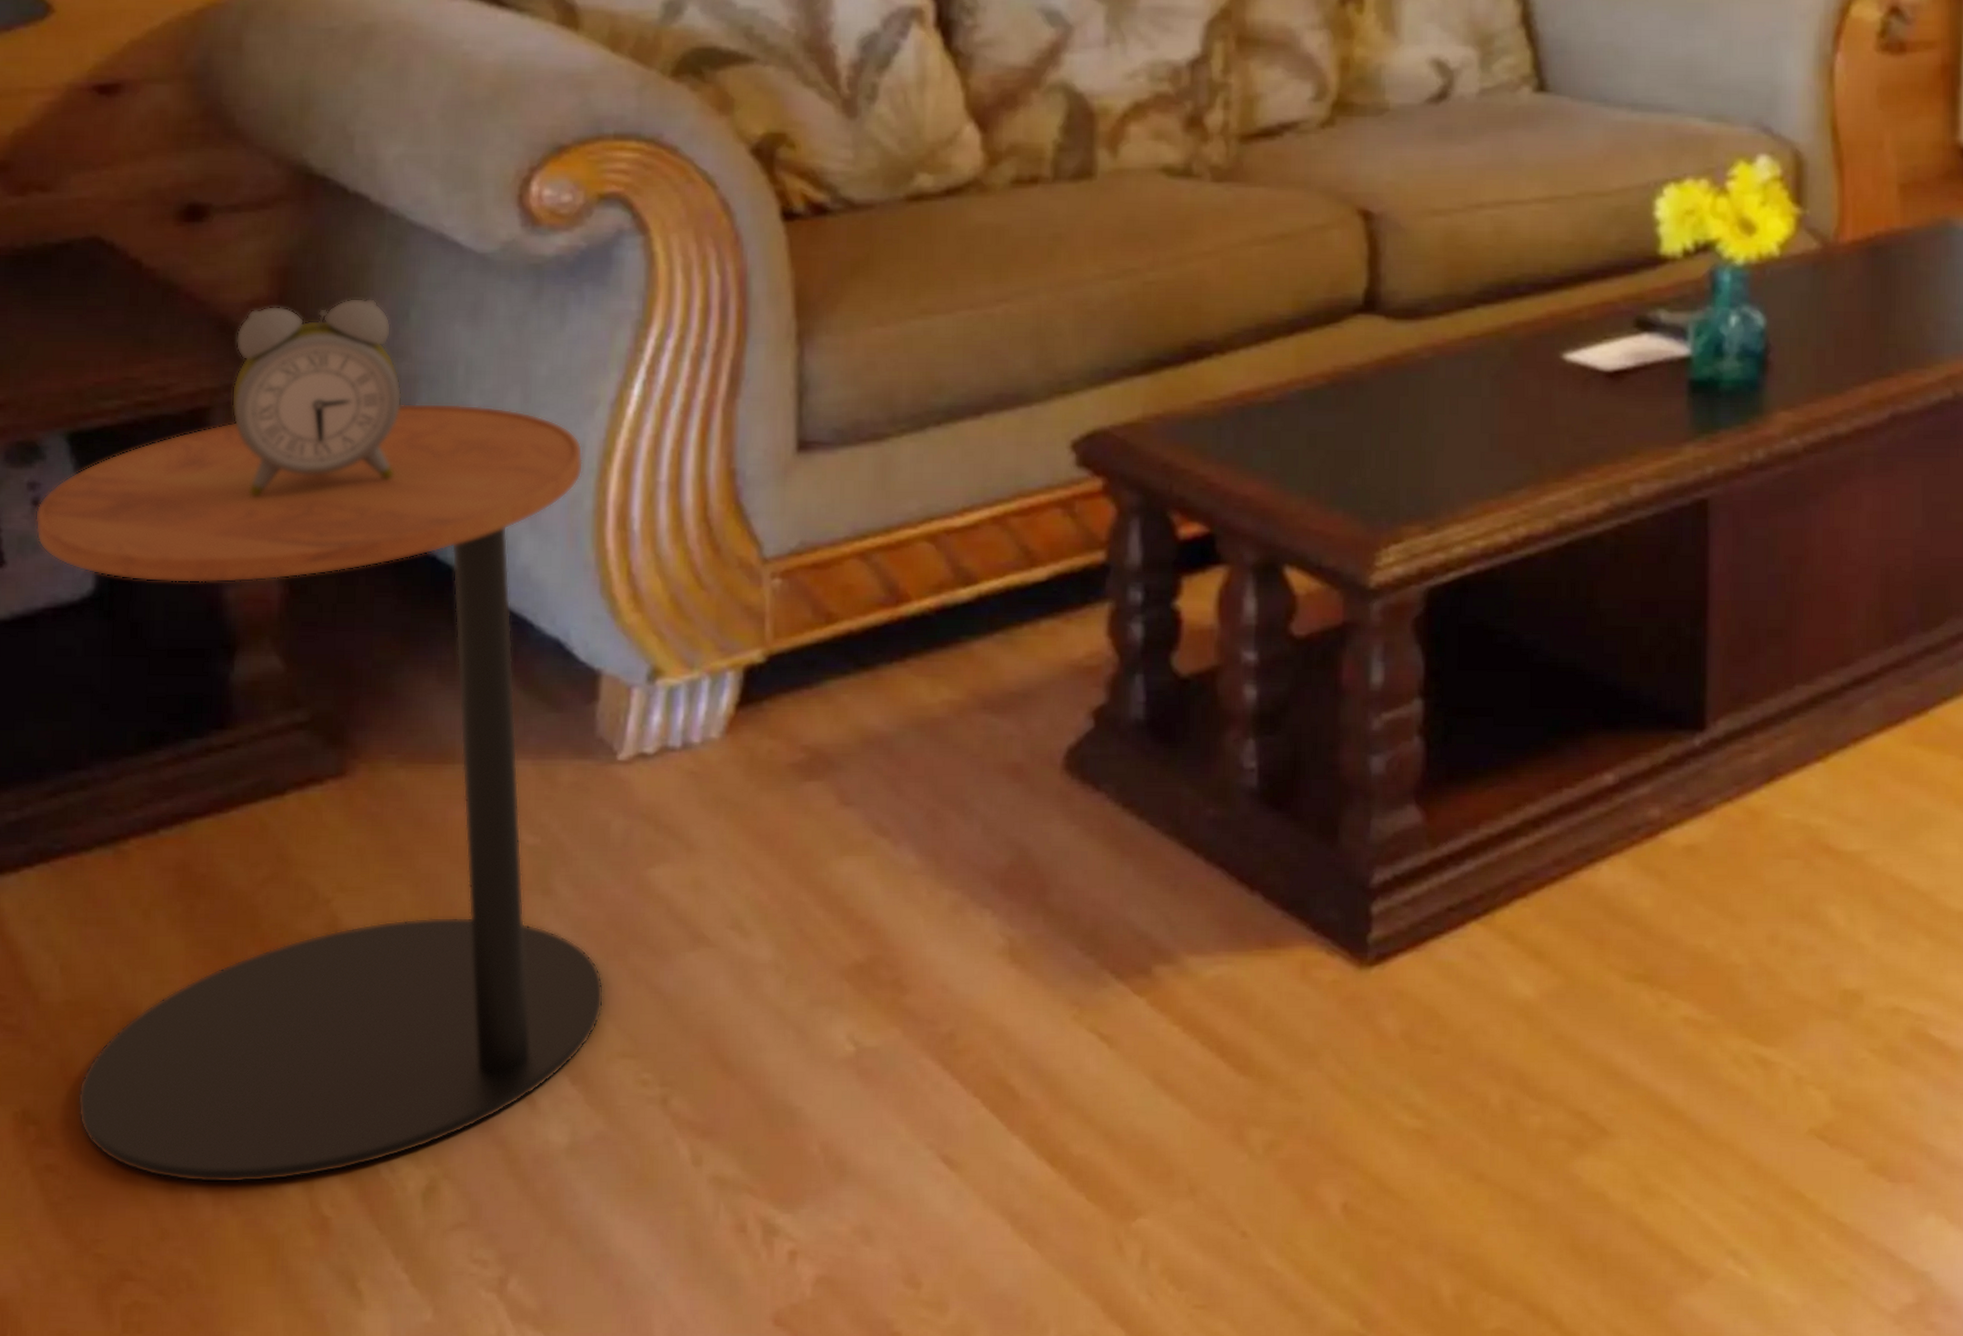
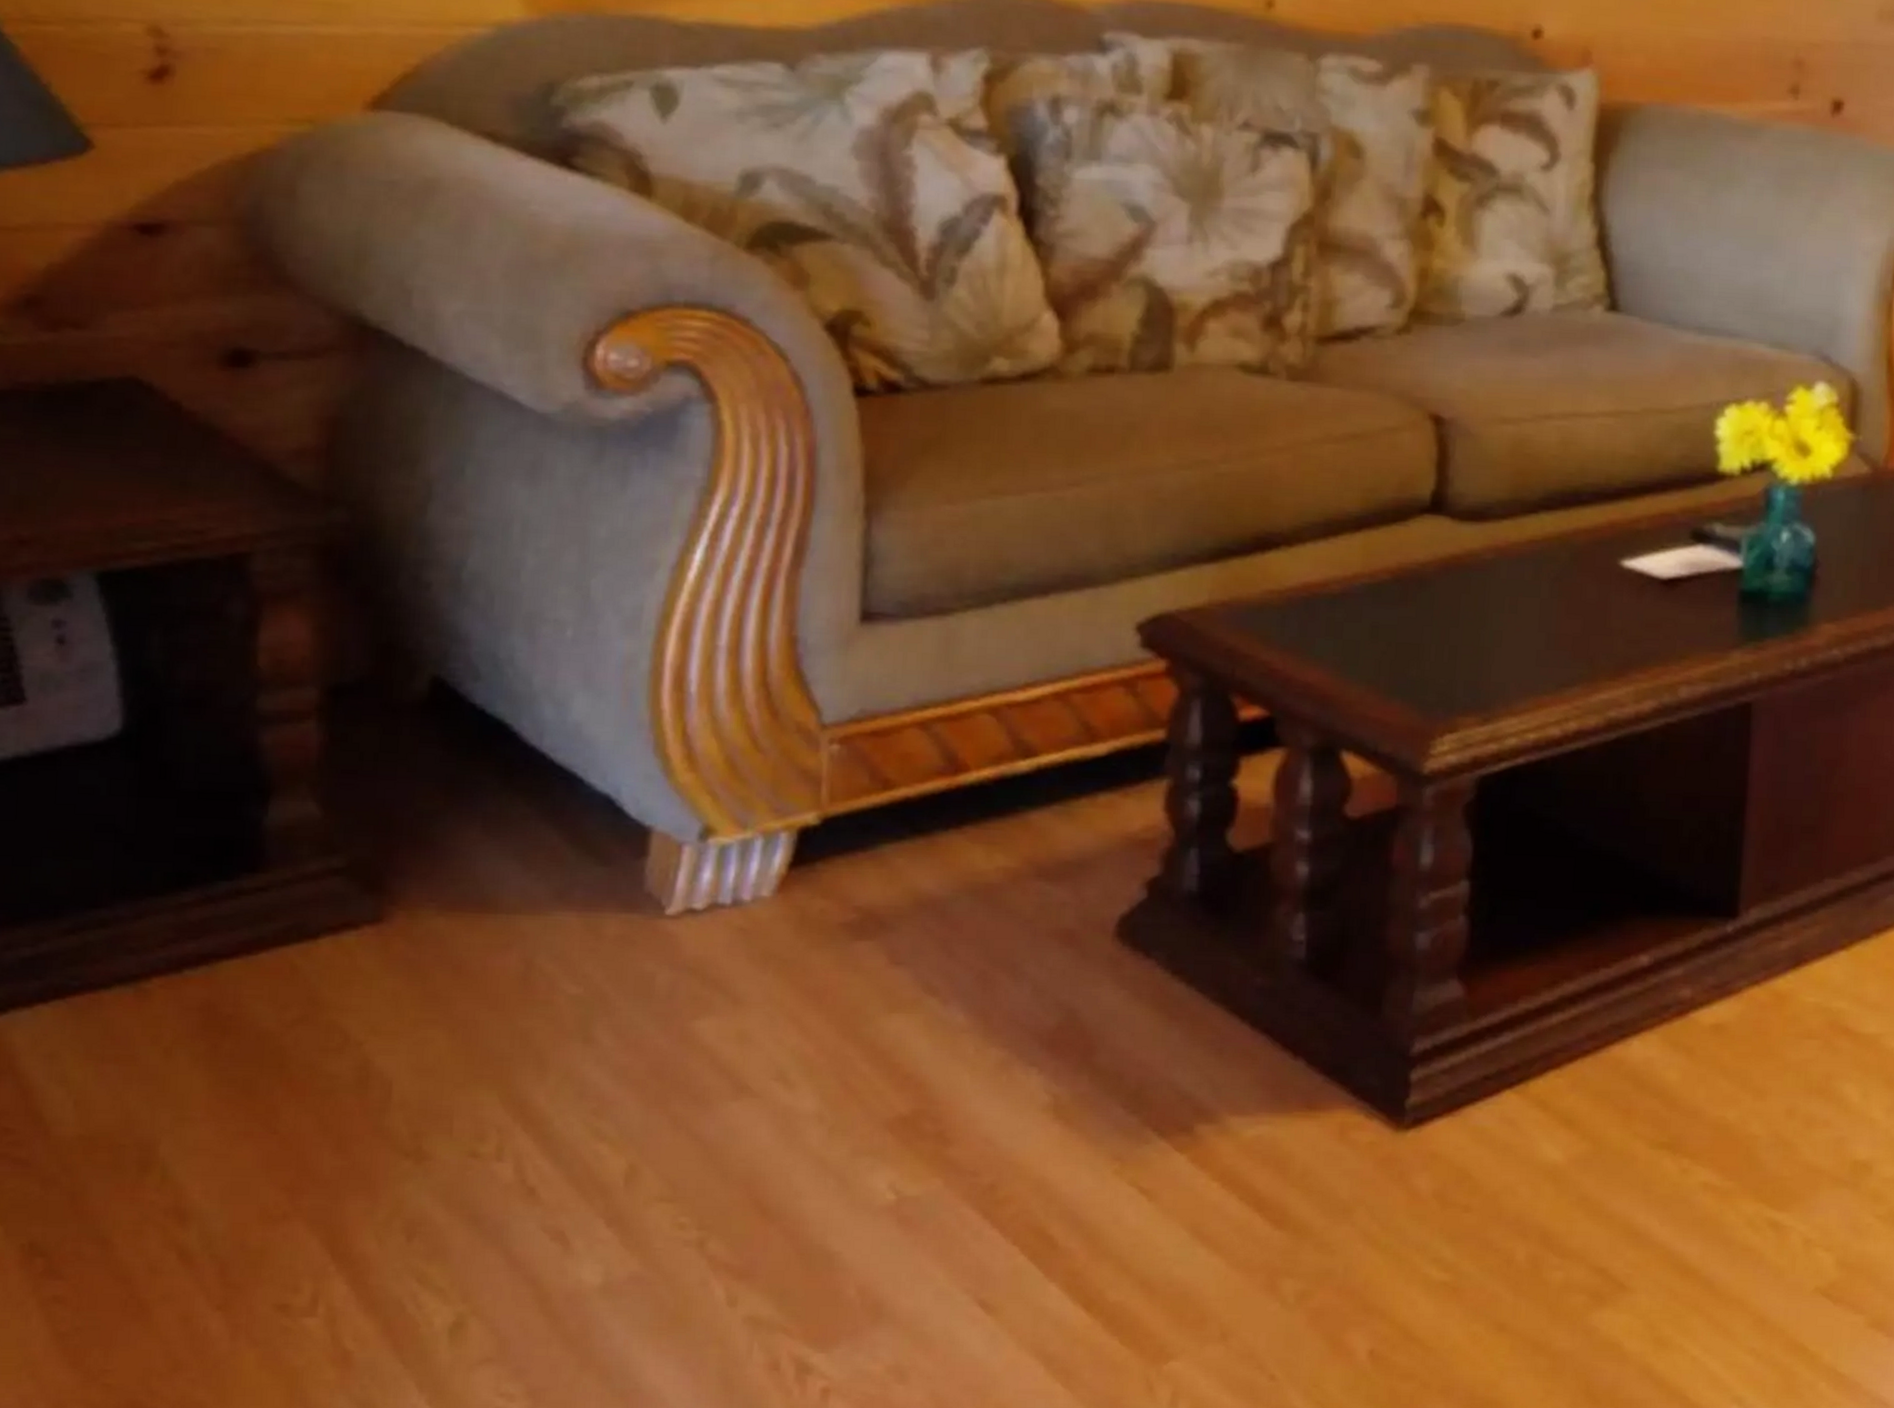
side table: present [35,403,605,1183] -> none [59,557,644,1317]
alarm clock: present [231,298,402,496] -> none [273,451,455,644]

